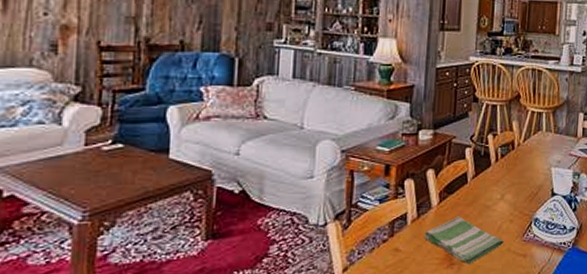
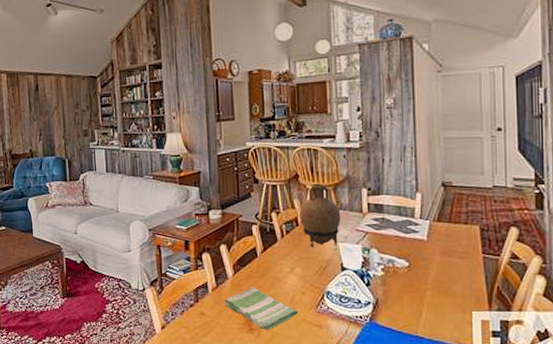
vase: none [516,105,557,175] -> present [299,183,341,250]

